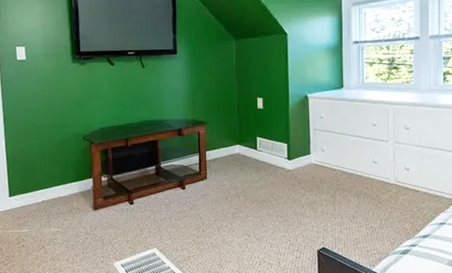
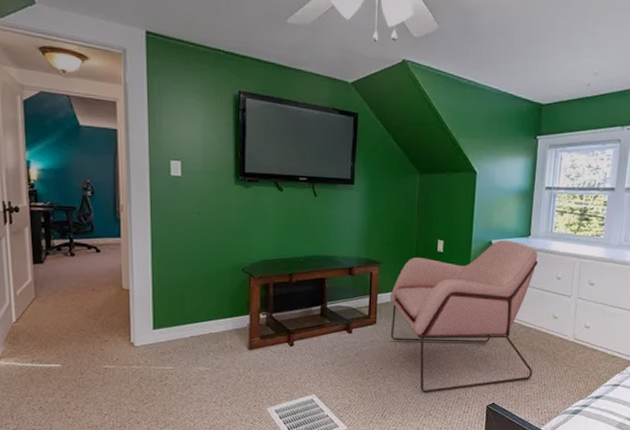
armchair: none [217,93,359,241] -> present [389,240,539,393]

